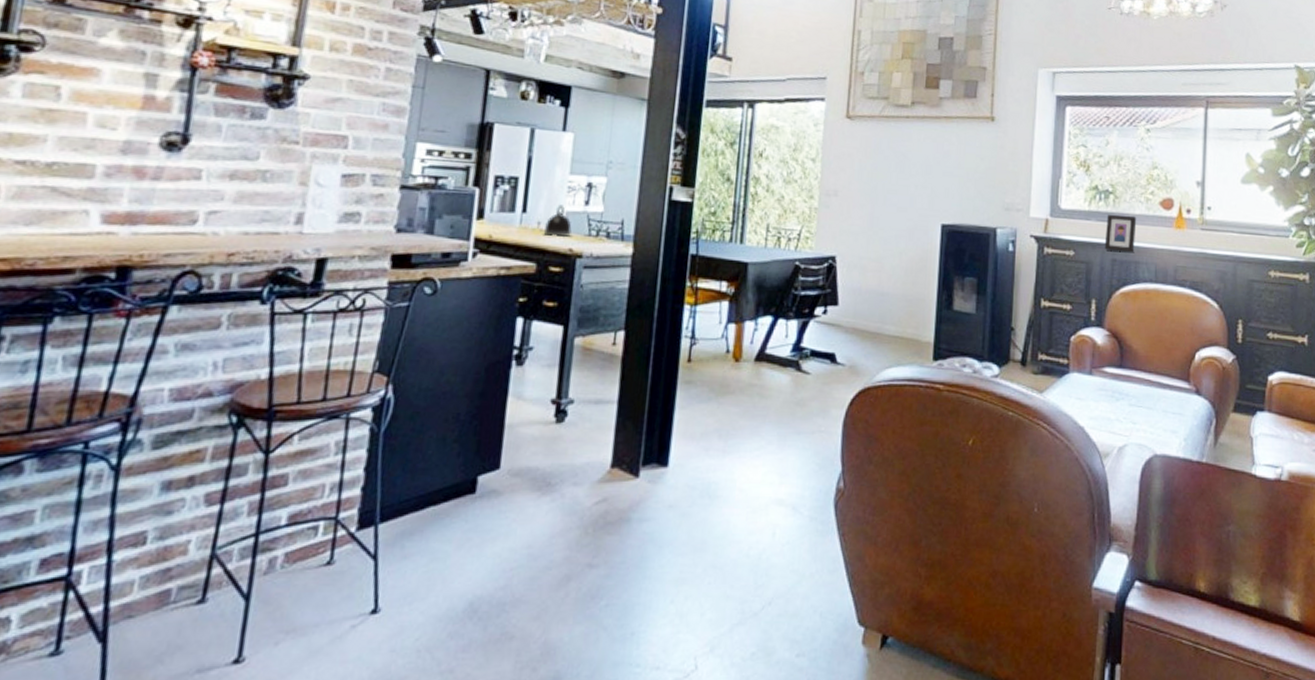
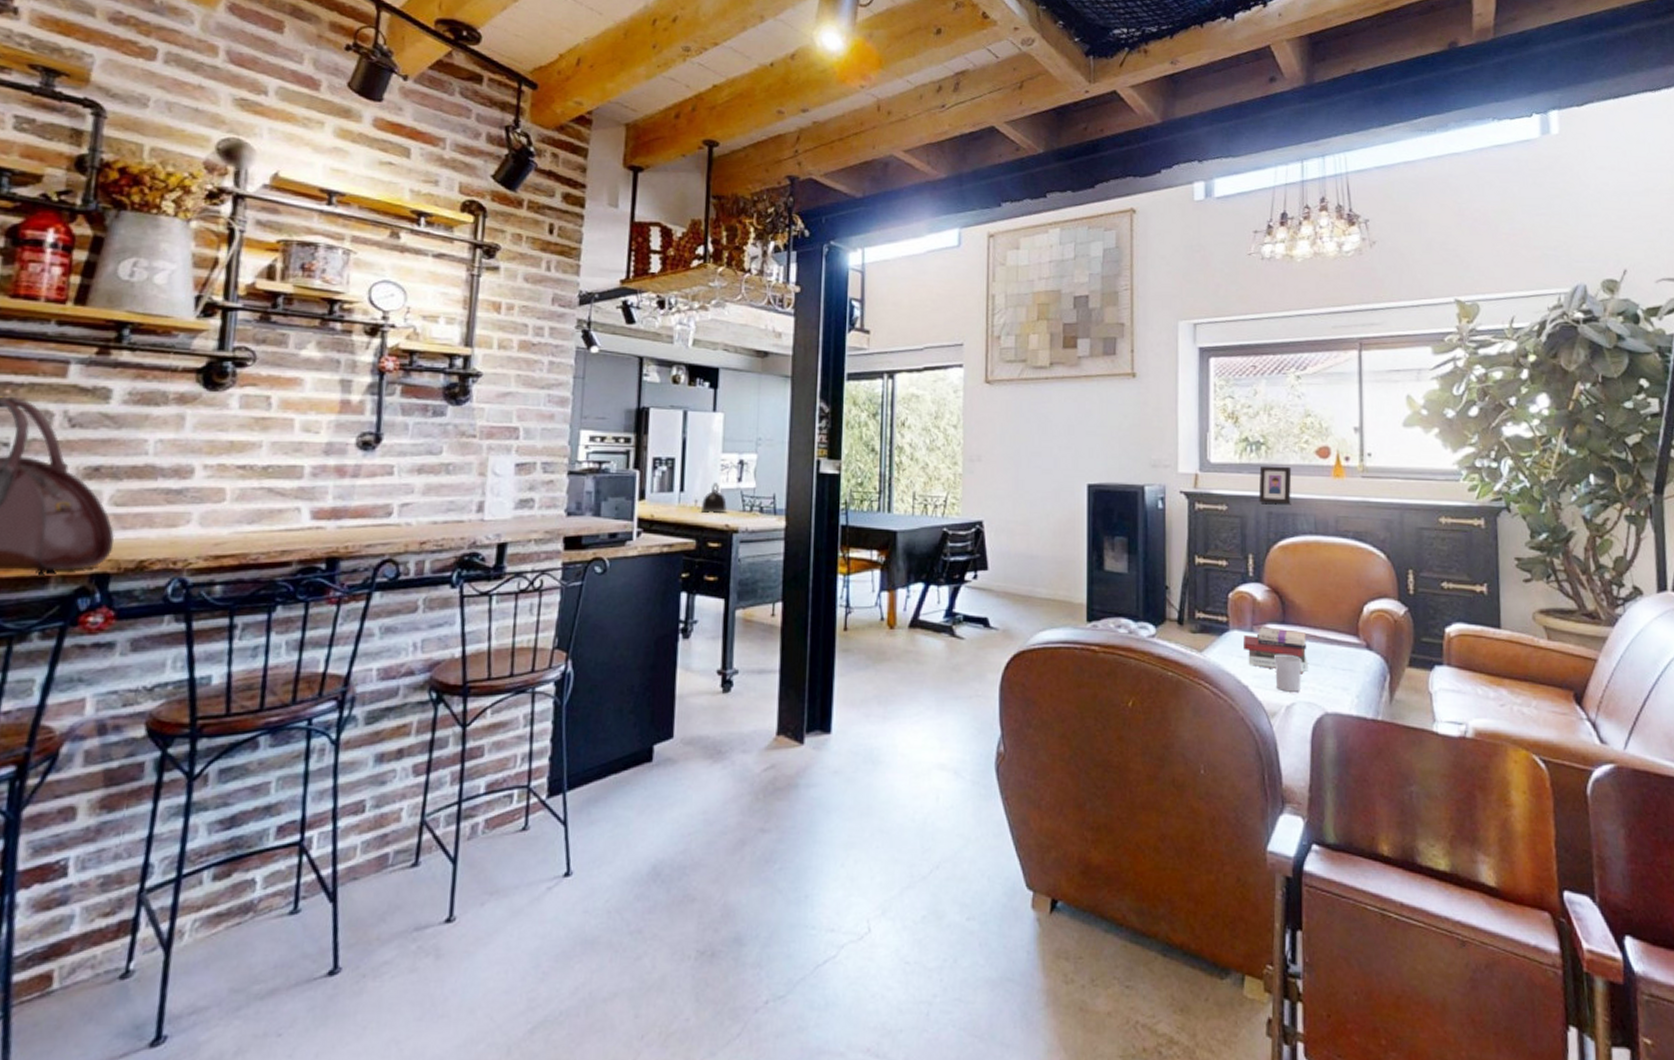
books: none [1082,370,1142,417] -> present [1243,627,1308,674]
candle holder: none [1110,396,1136,434] -> present [1274,654,1302,692]

